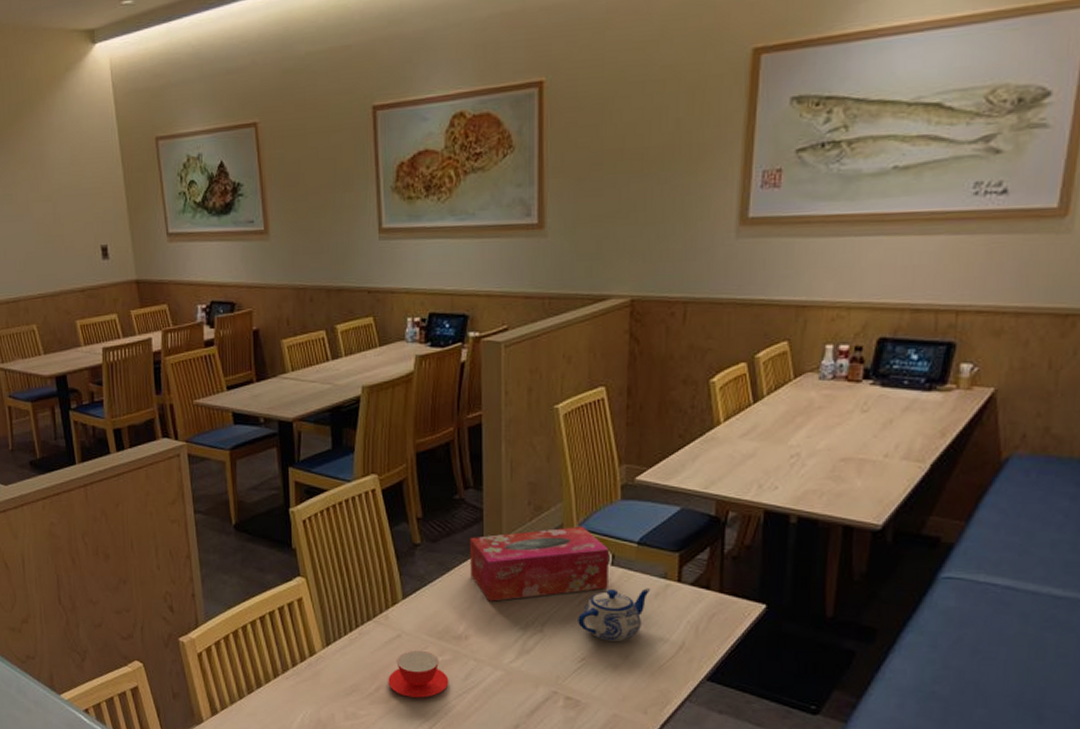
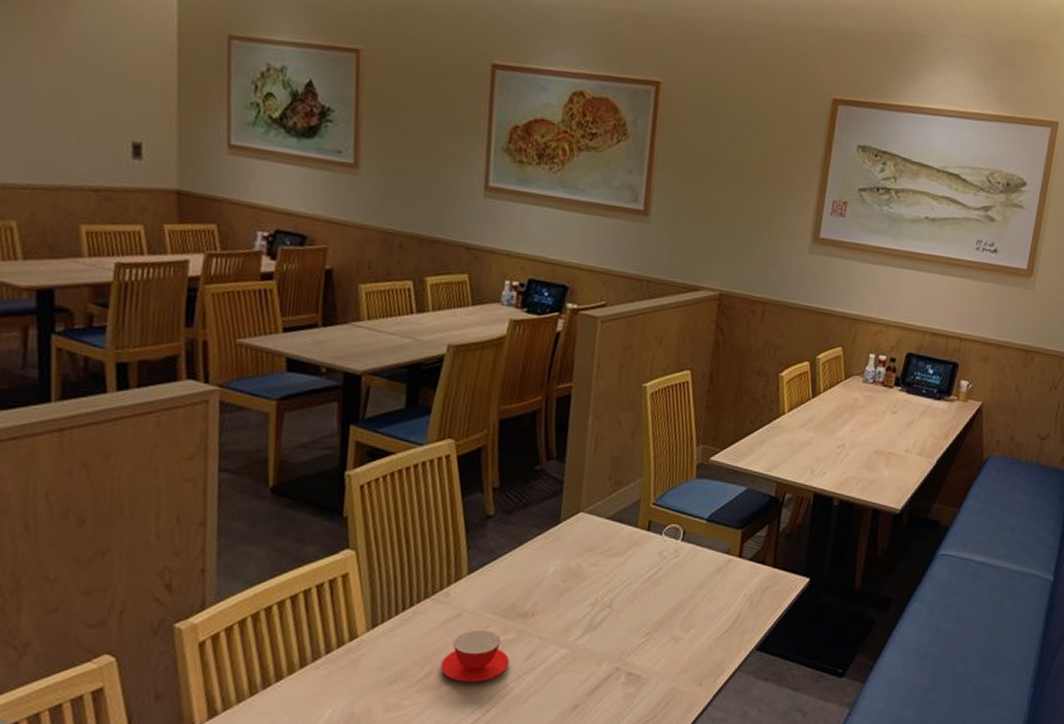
tissue box: present [470,526,609,602] -> none [544,502,681,577]
teapot: present [578,588,651,642] -> none [646,563,715,615]

